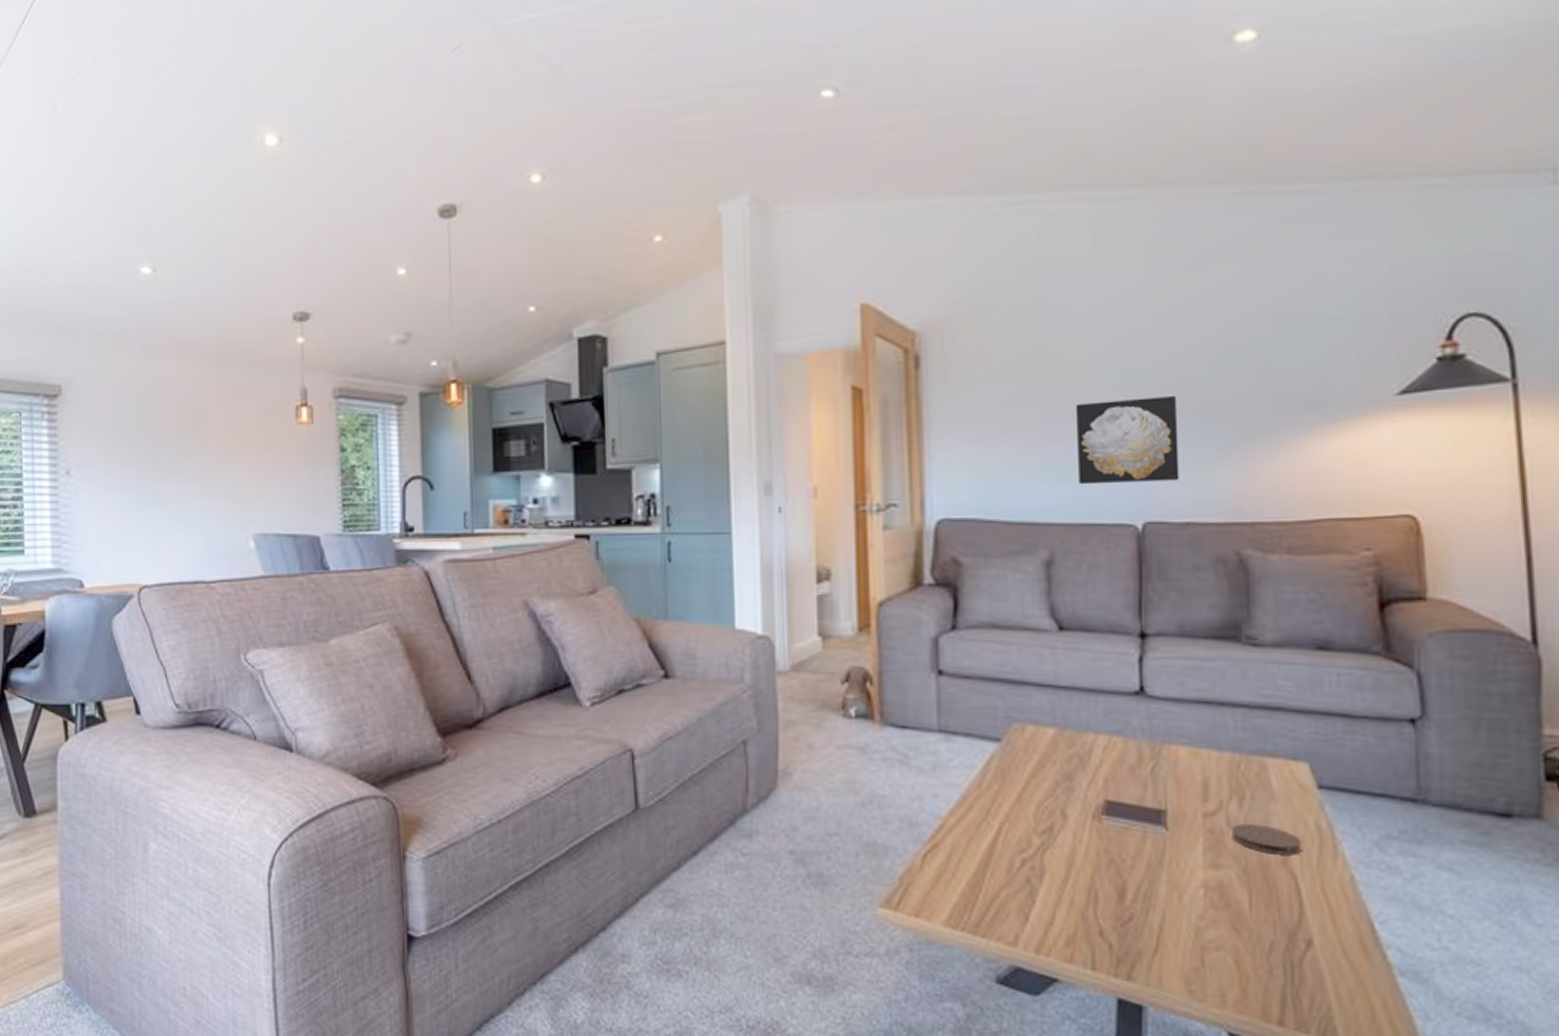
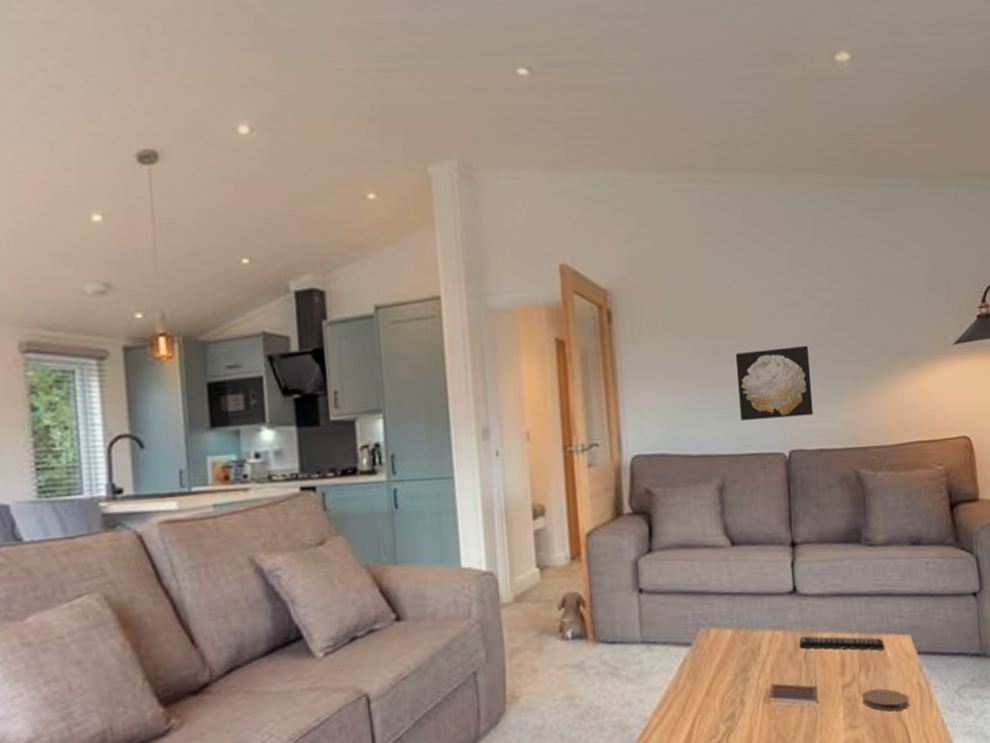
remote control: none [1144,747,1269,776] -> present [798,636,885,651]

